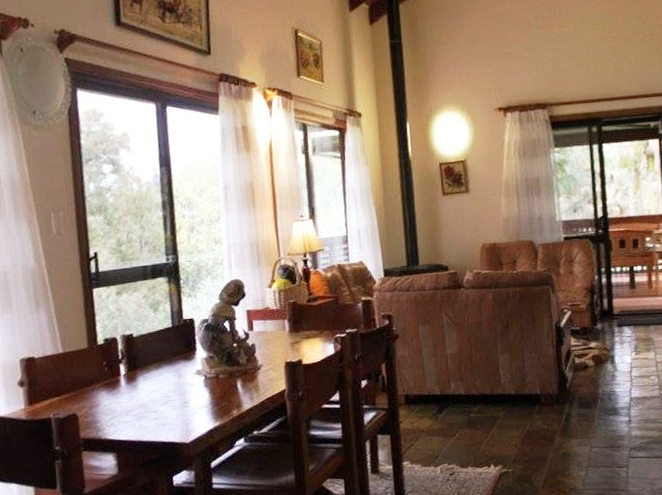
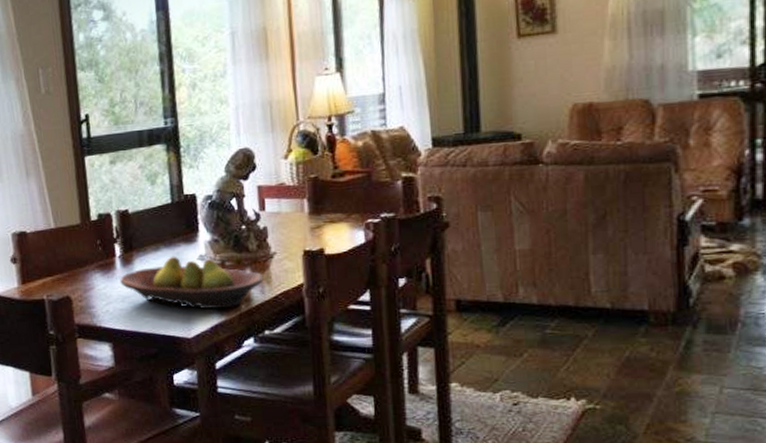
fruit bowl: none [124,372,252,417] -> present [120,256,264,310]

